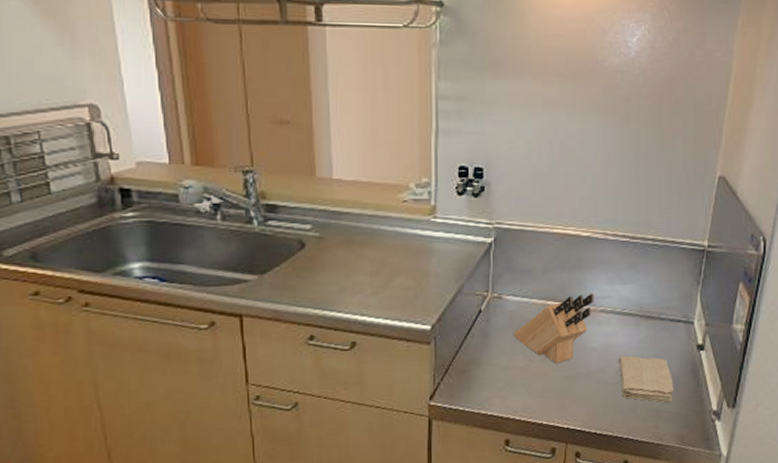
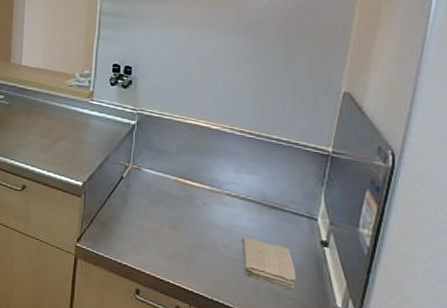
knife block: present [513,293,595,363] -> none [148,177,221,233]

